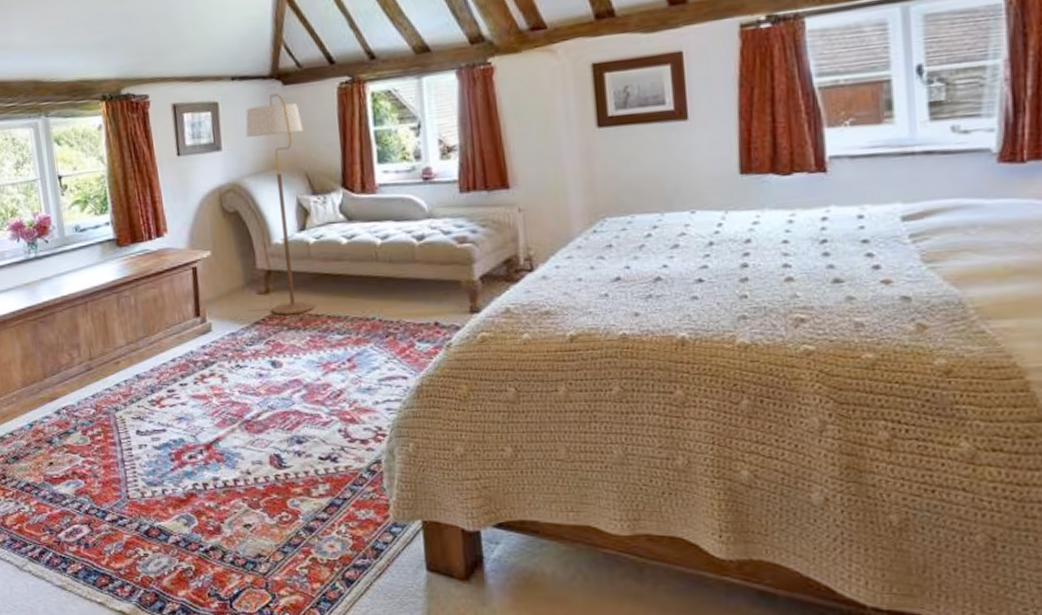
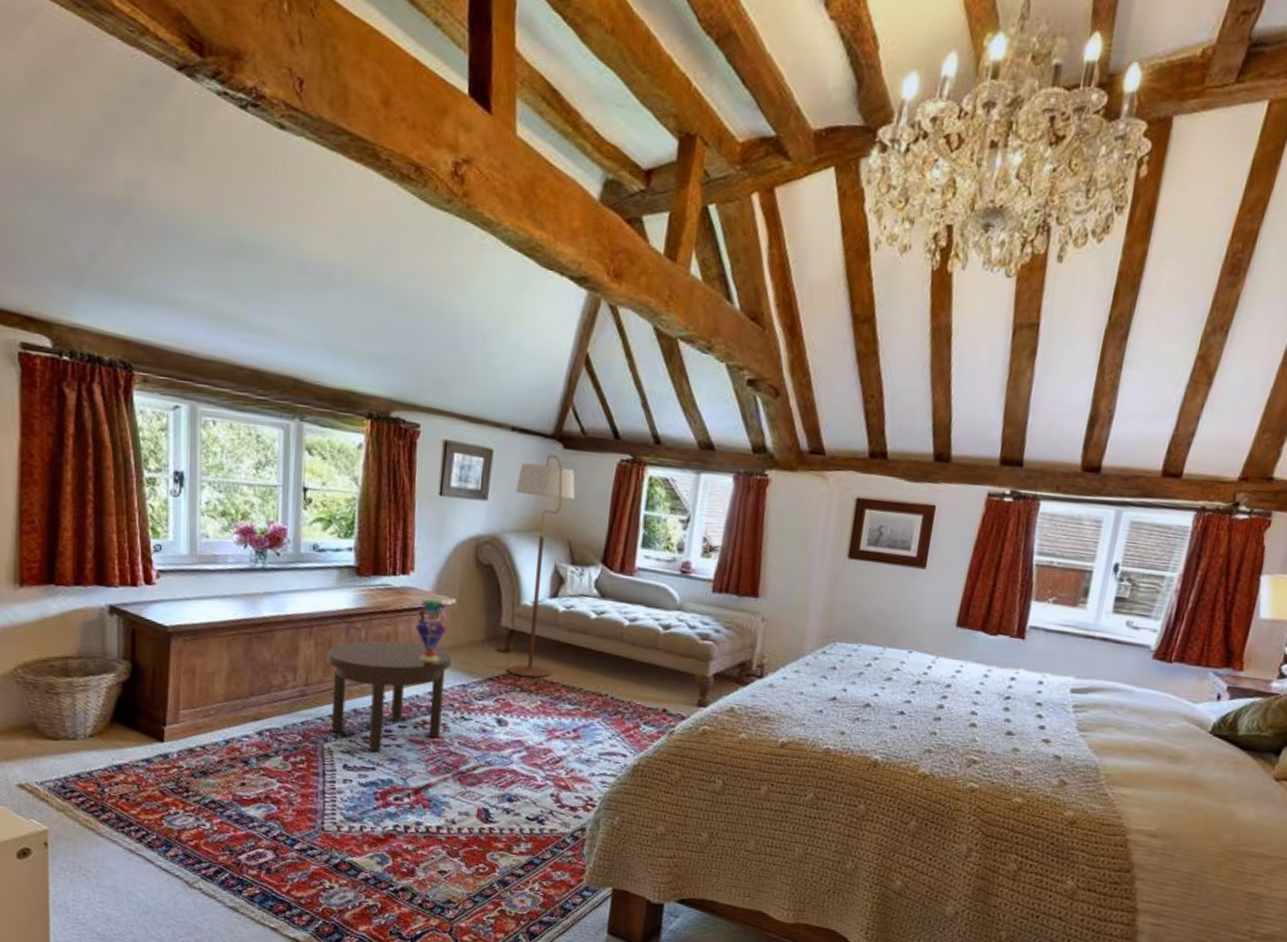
side table: none [102,300,220,413] -> present [326,640,453,752]
vase: none [178,255,208,317] -> present [416,599,448,662]

